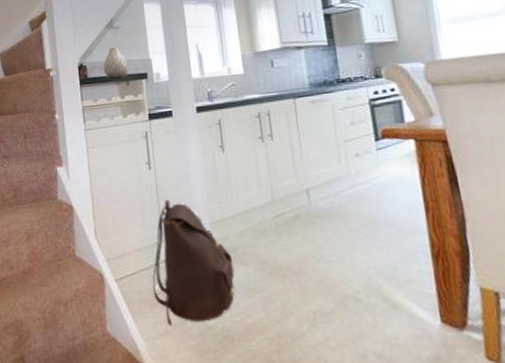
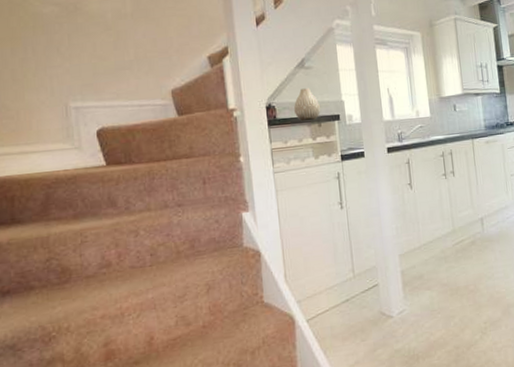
backpack: present [152,199,235,326] -> none [344,237,421,356]

